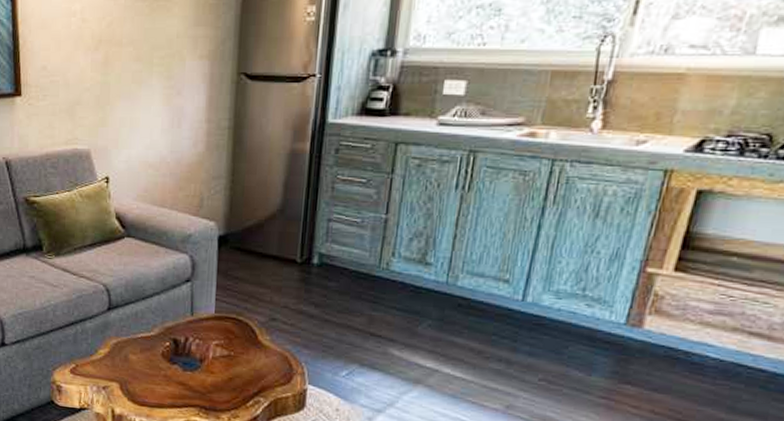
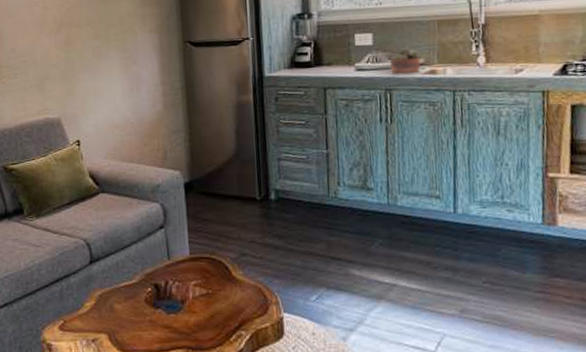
succulent plant: none [477,101,521,138] -> present [389,47,424,78]

